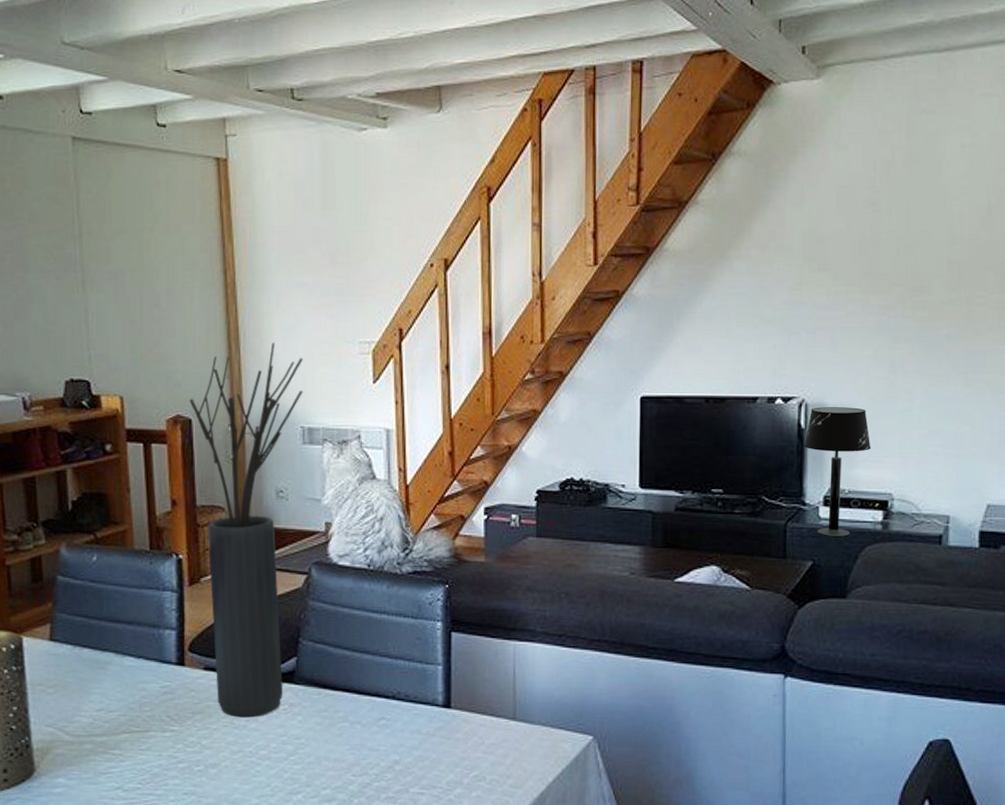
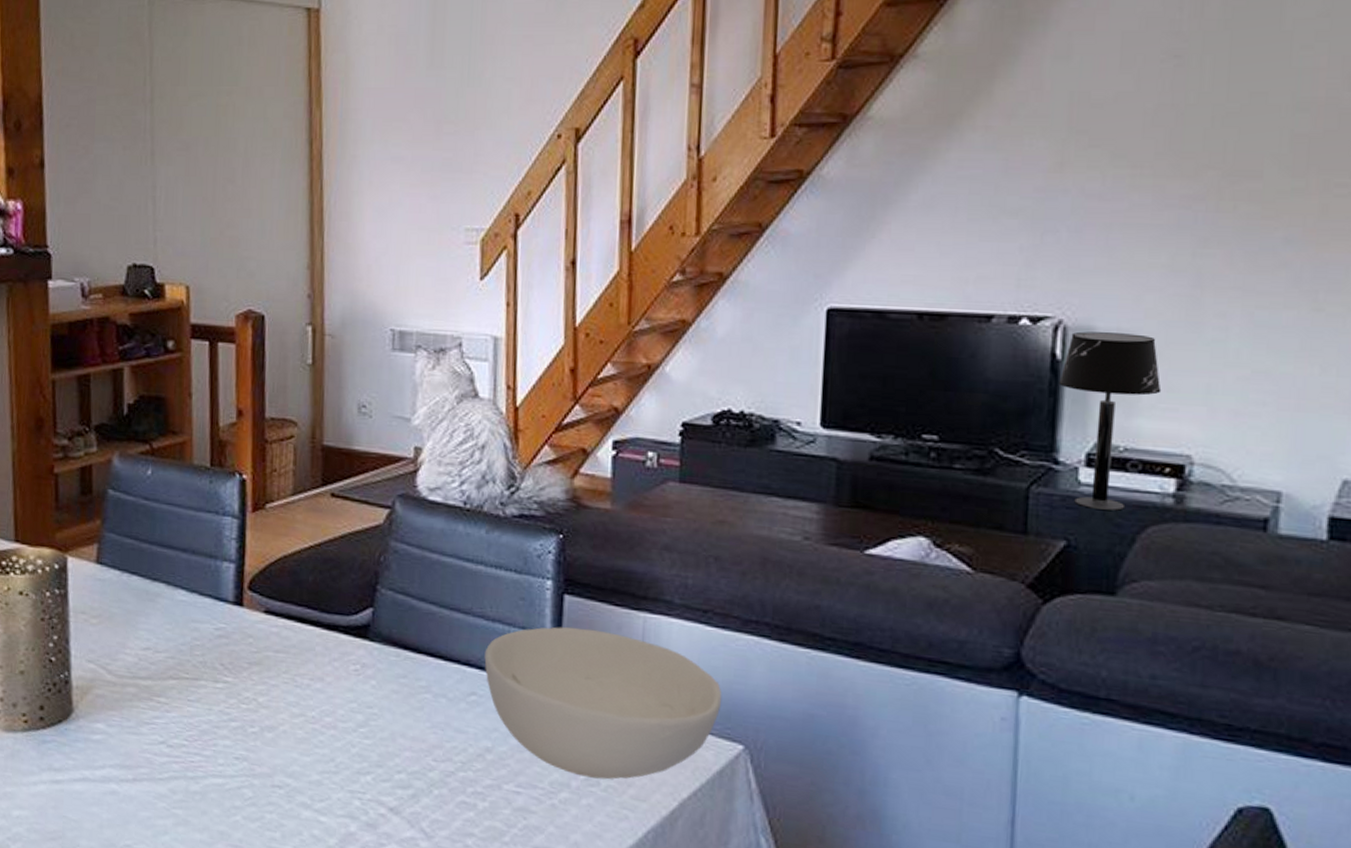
vase: present [189,343,303,718] -> none [262,227,397,676]
bowl: none [390,657,575,775] -> present [484,626,722,780]

